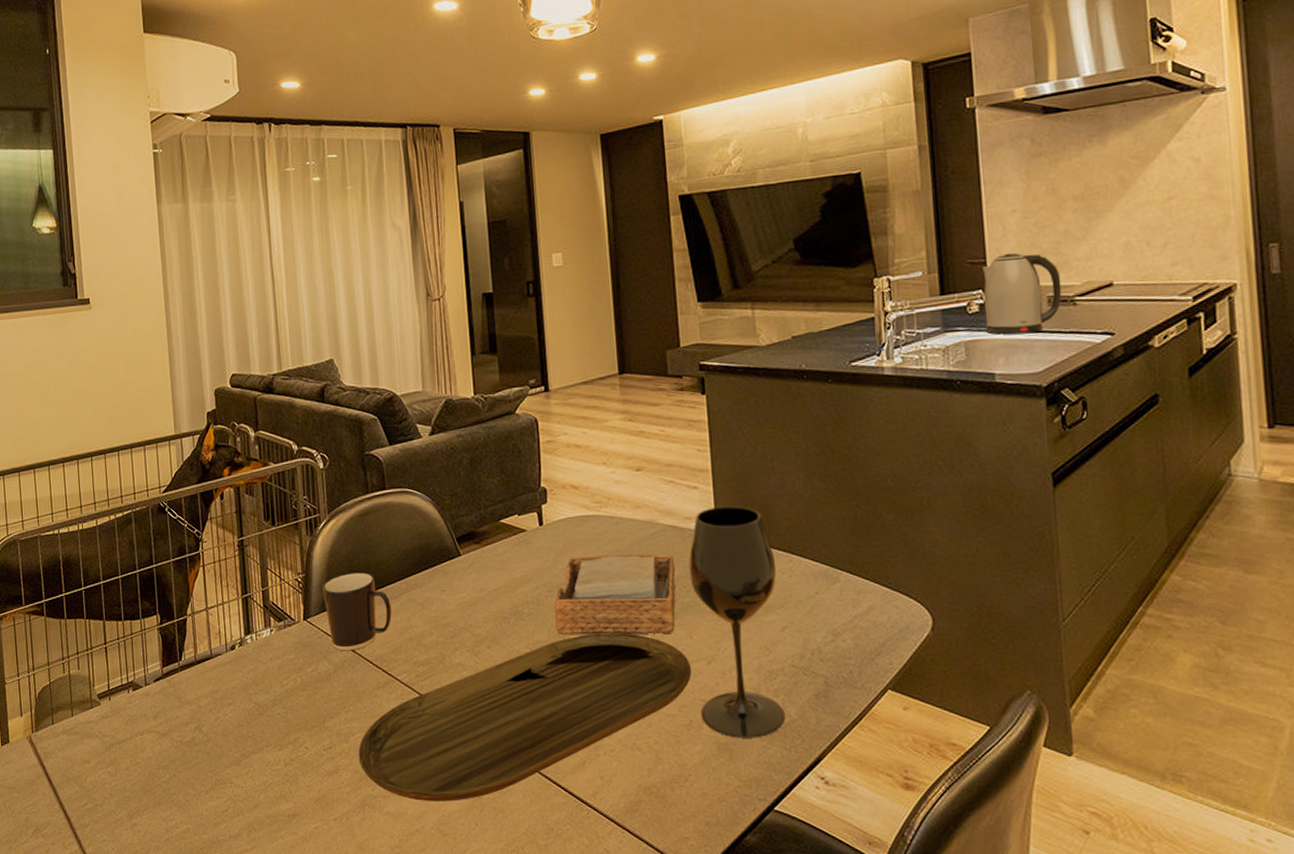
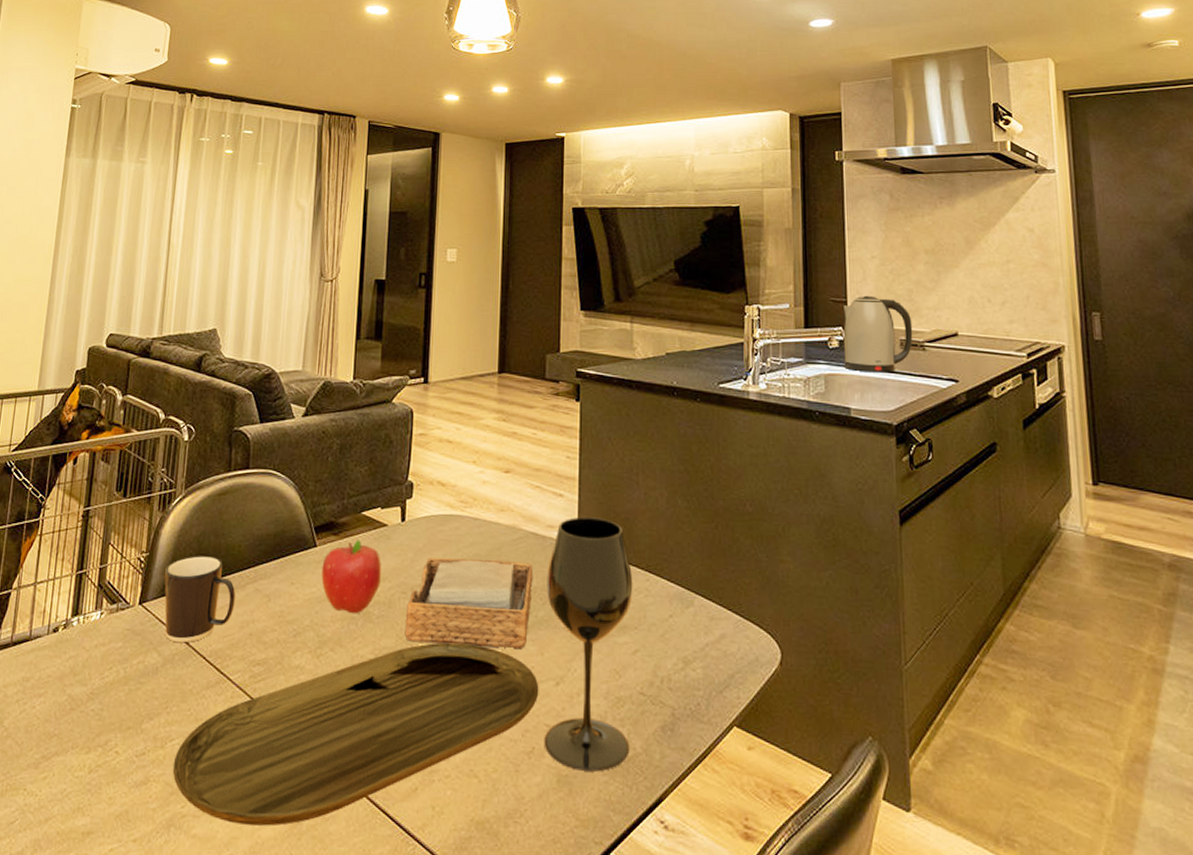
fruit: none [468,546,527,614] -> present [321,540,381,614]

